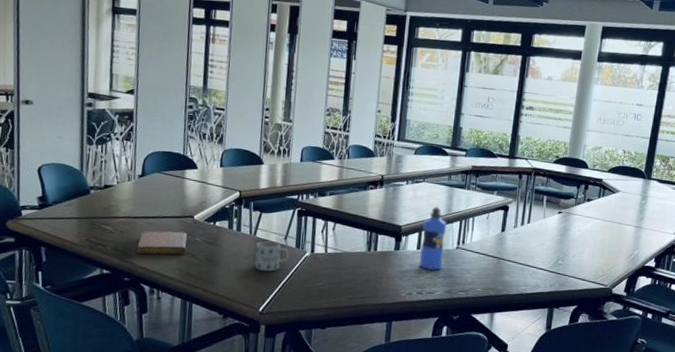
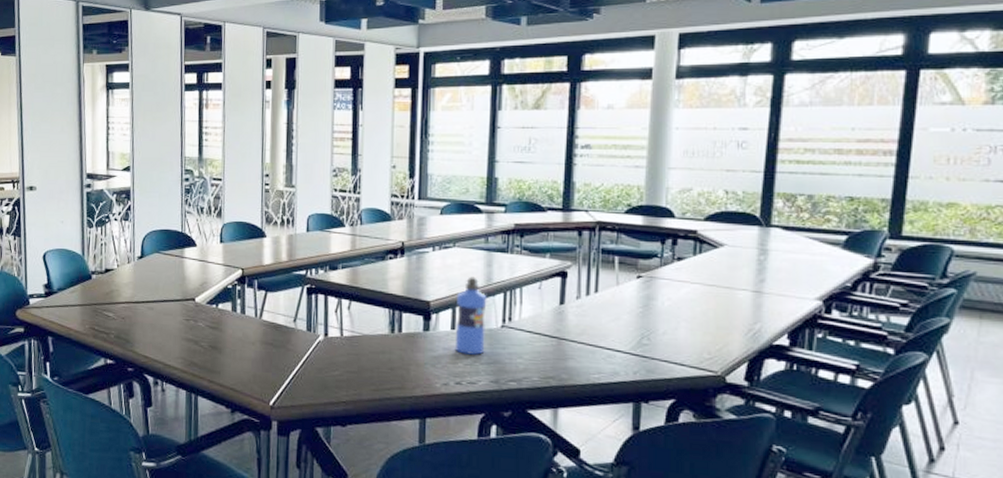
notebook: present [136,231,188,255] -> none [139,316,190,342]
mug: present [254,241,290,272] -> none [261,324,301,360]

